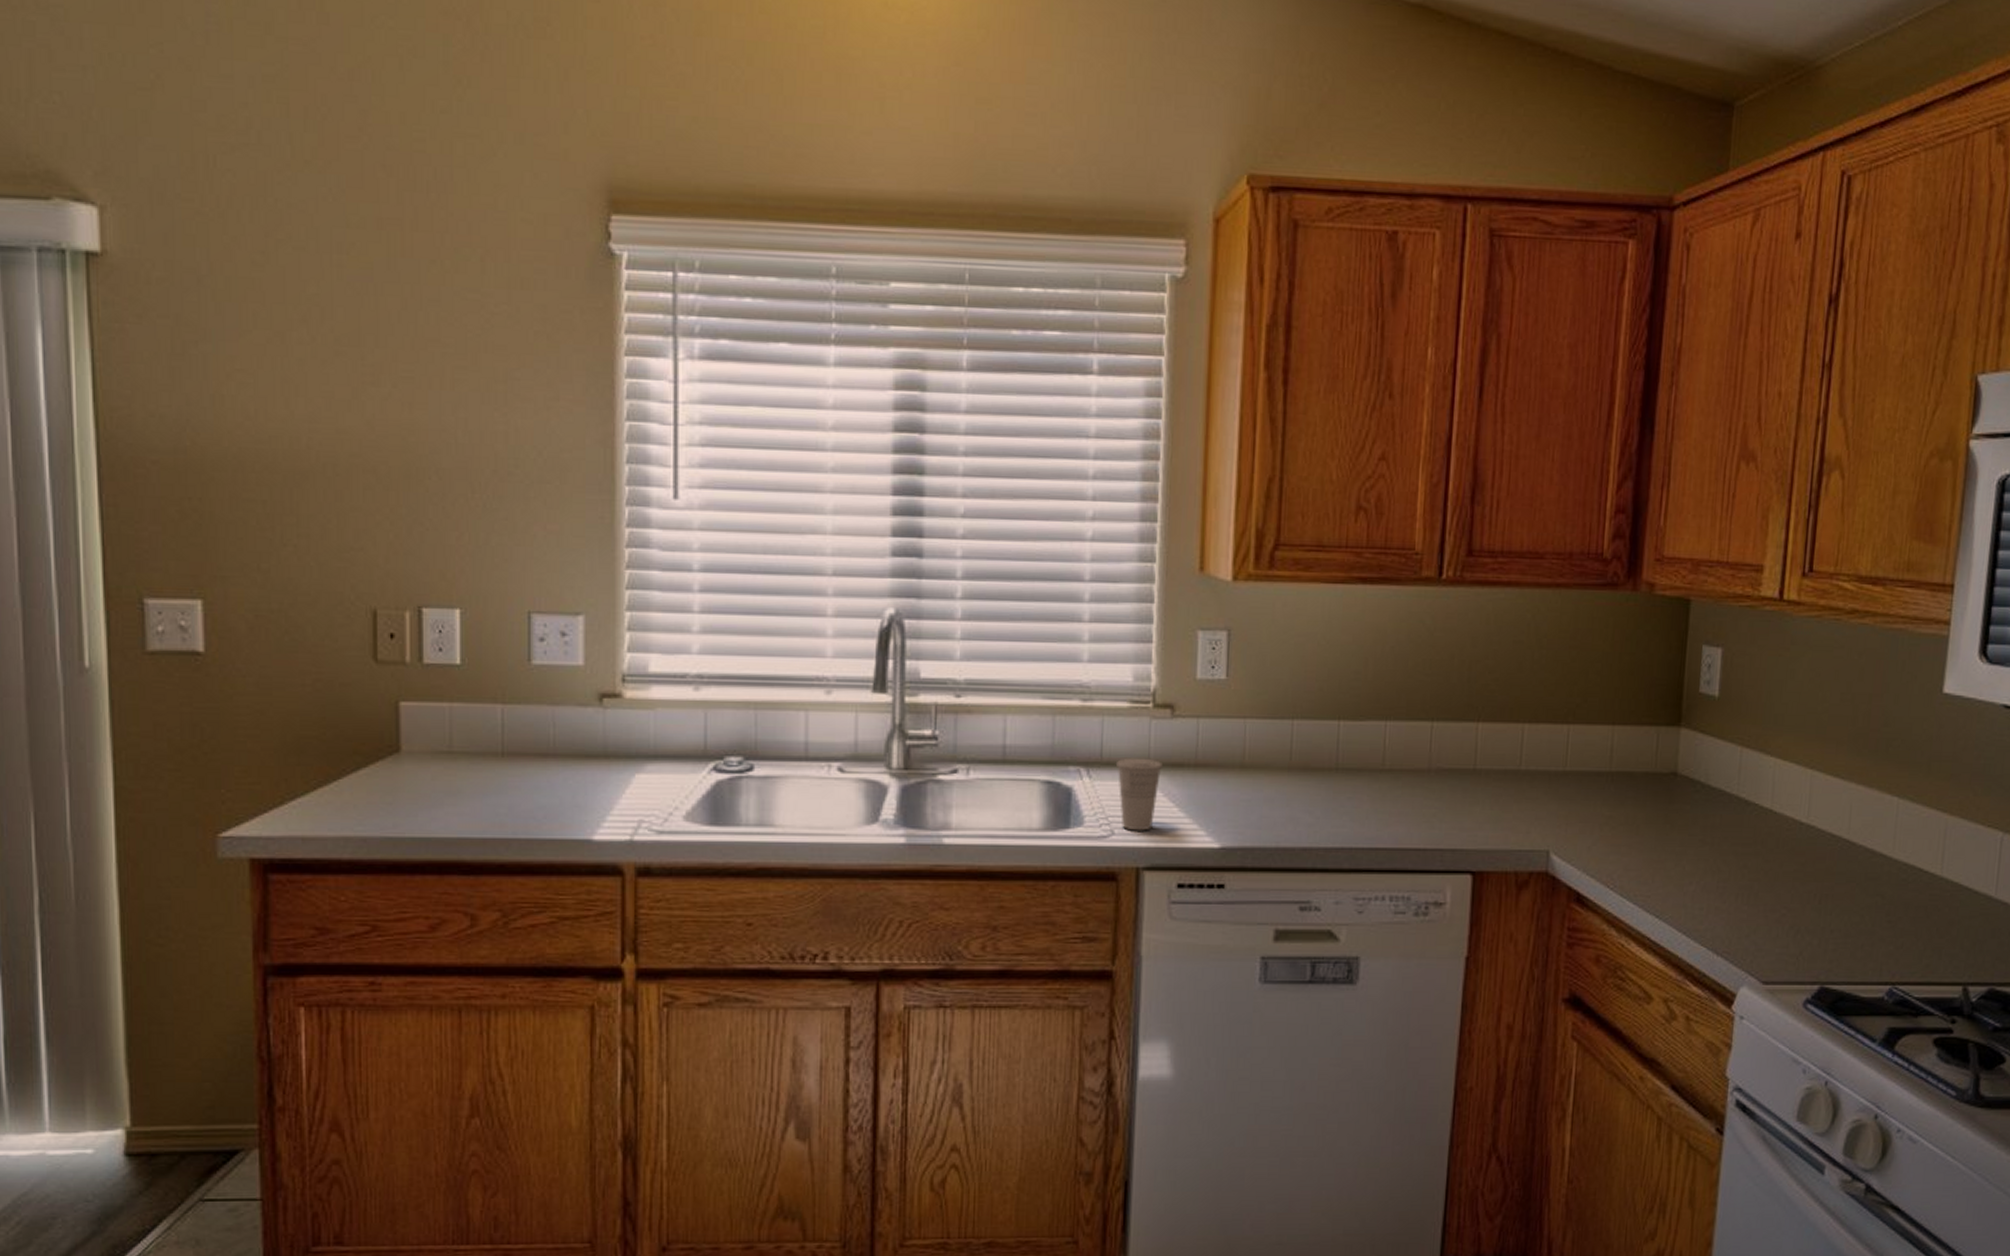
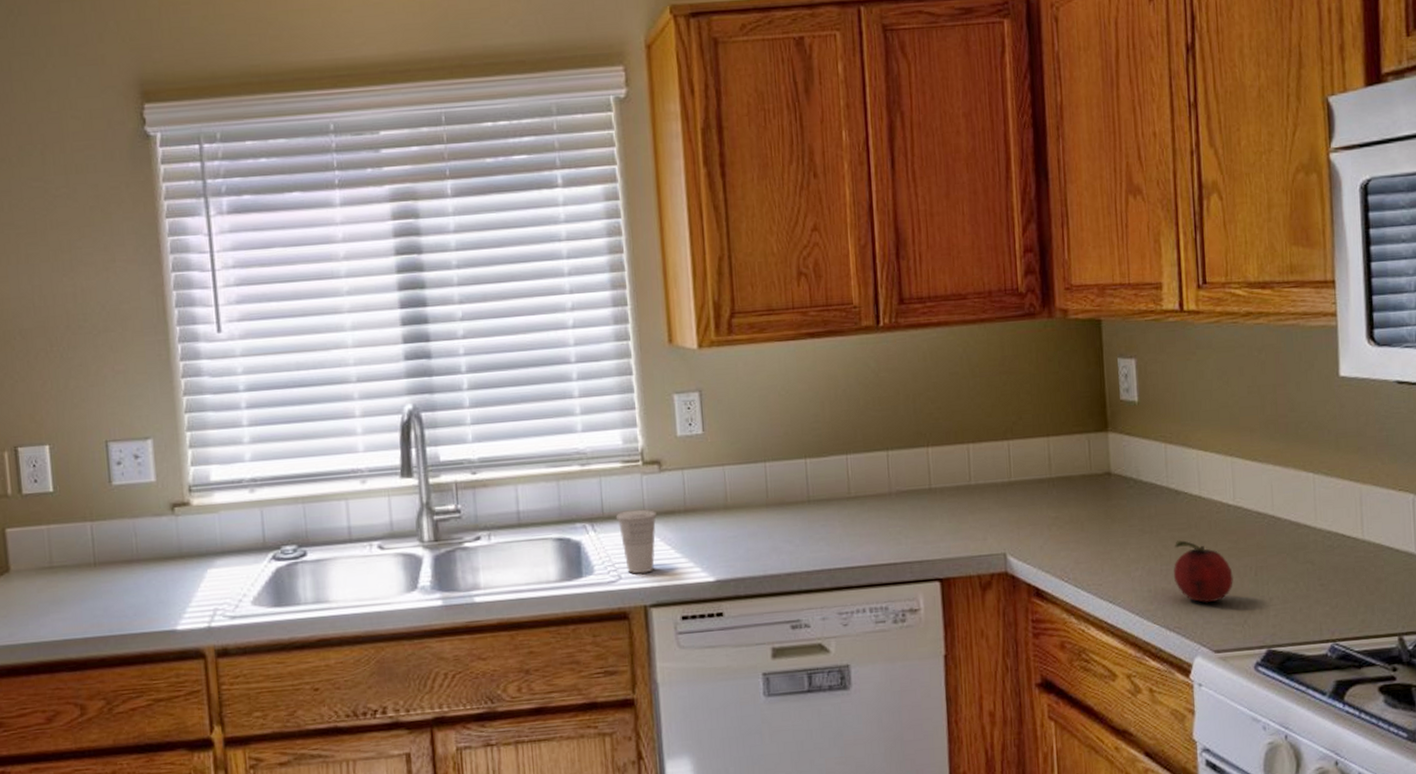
fruit: none [1729,855,1795,929] -> present [1173,539,1233,603]

